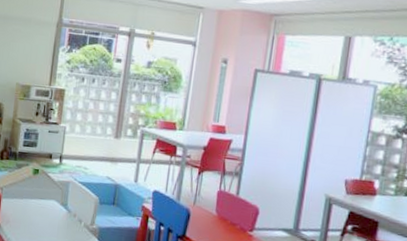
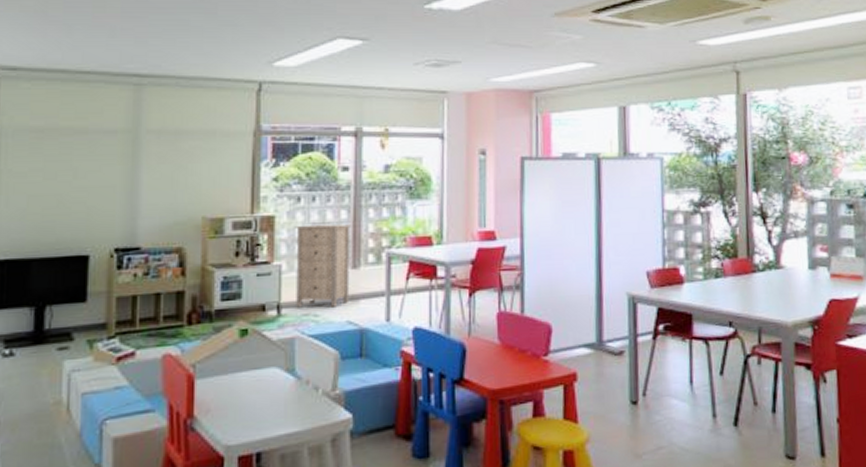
storage cabinet: none [73,99,118,165] -> present [294,224,351,308]

